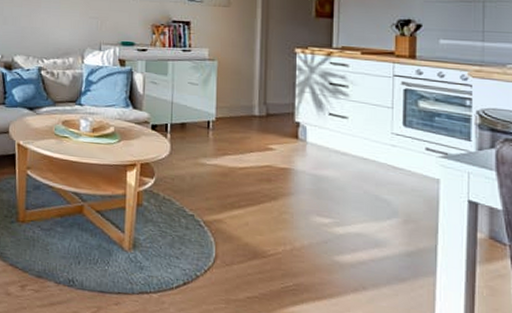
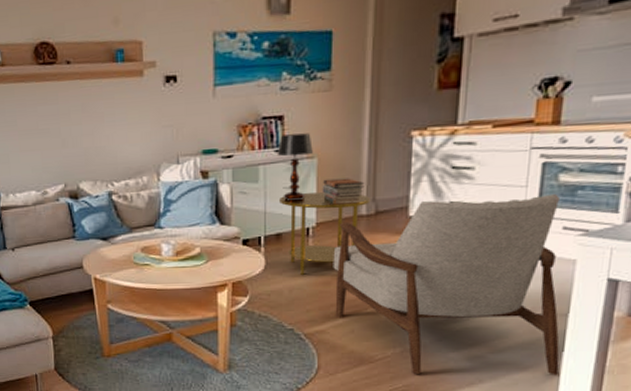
table lamp: none [183,38,214,96] -> present [277,133,313,201]
side table: none [185,90,262,164] -> present [280,192,371,275]
book stack: none [221,80,257,105] -> present [322,178,365,205]
armchair: none [230,110,434,291] -> present [333,193,560,376]

